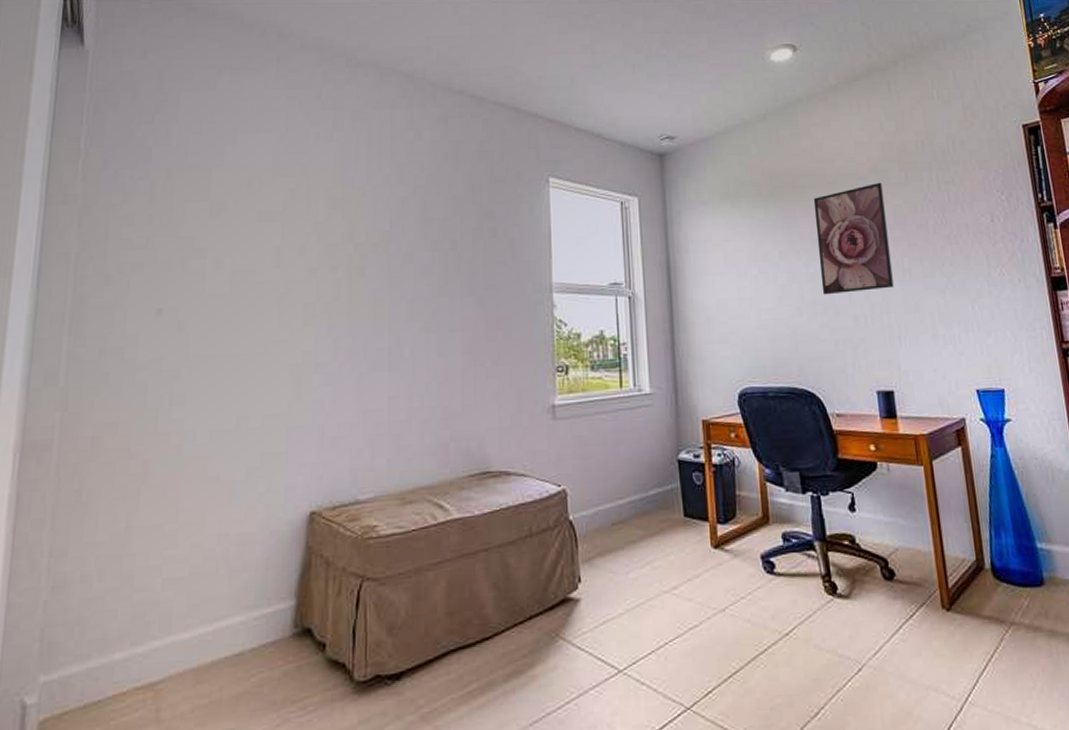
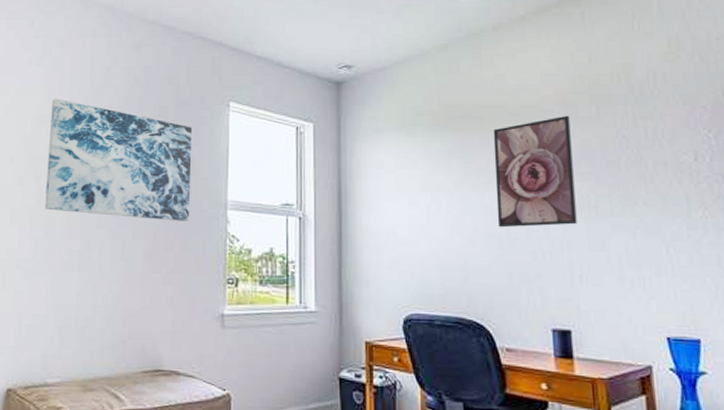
wall art: none [345,178,513,309] -> present [45,98,193,221]

